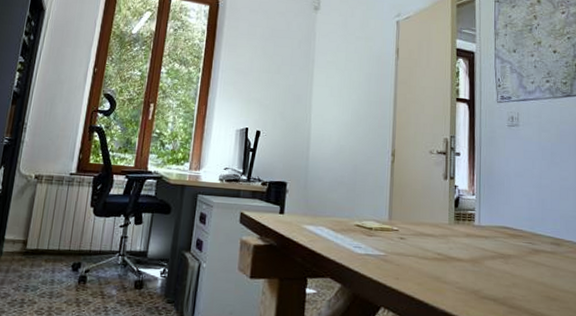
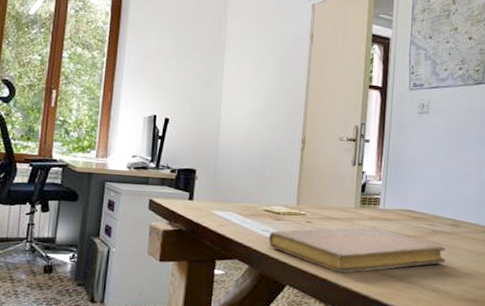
notebook: none [360,244,549,296] -> present [268,227,445,274]

